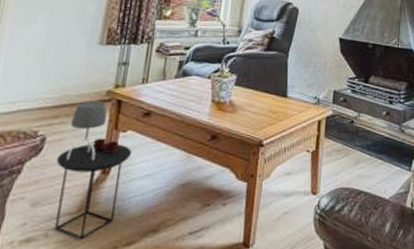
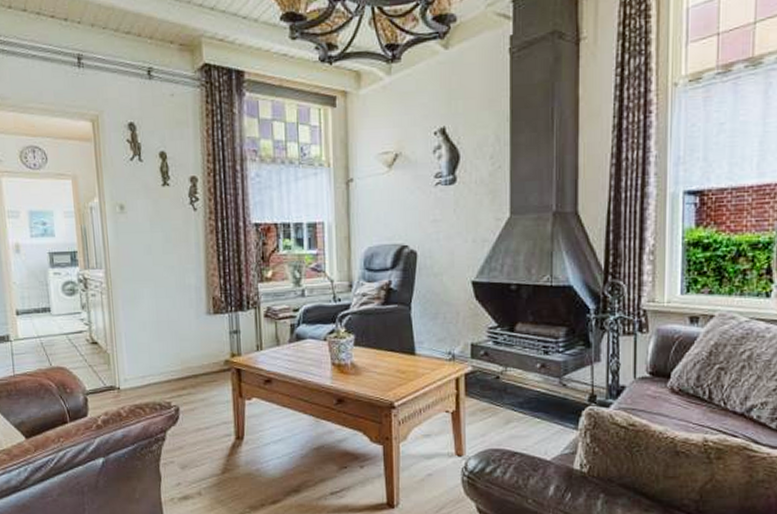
side table: present [55,101,132,238] -> none [193,371,261,497]

